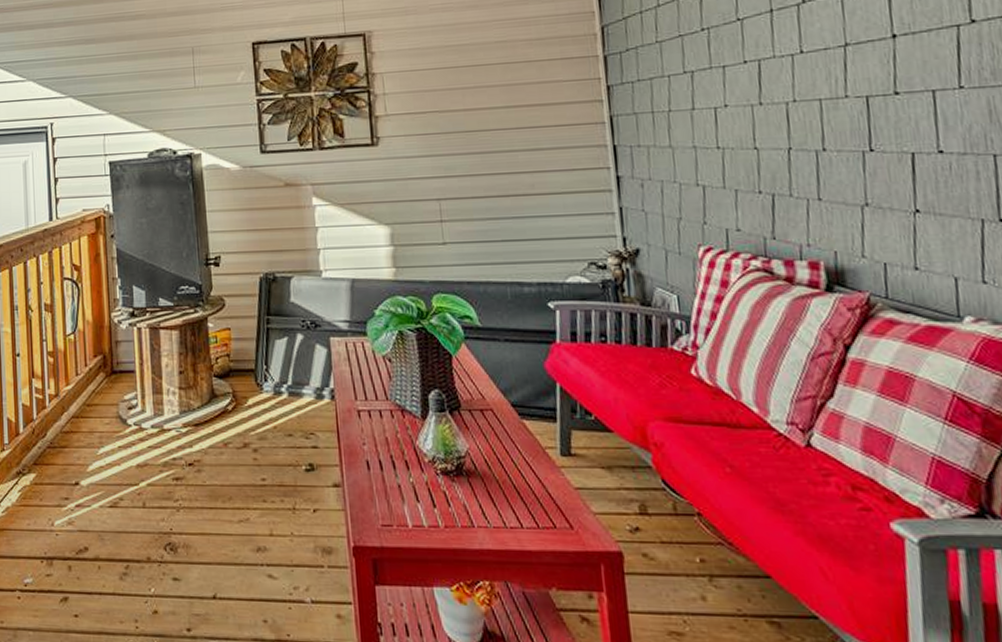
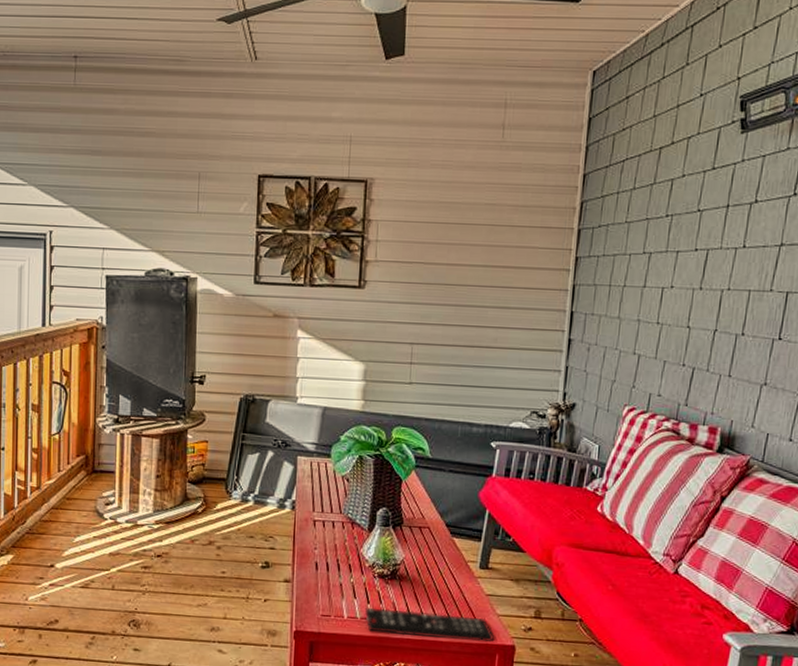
remote control: none [432,513,596,548] -> present [365,608,495,642]

